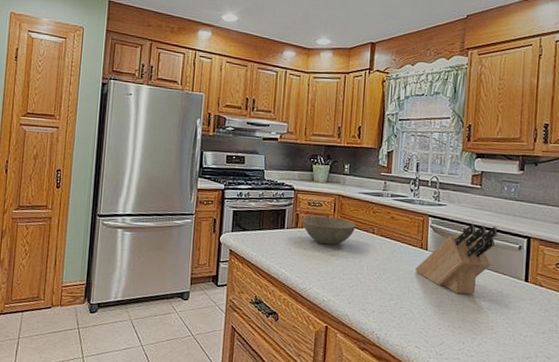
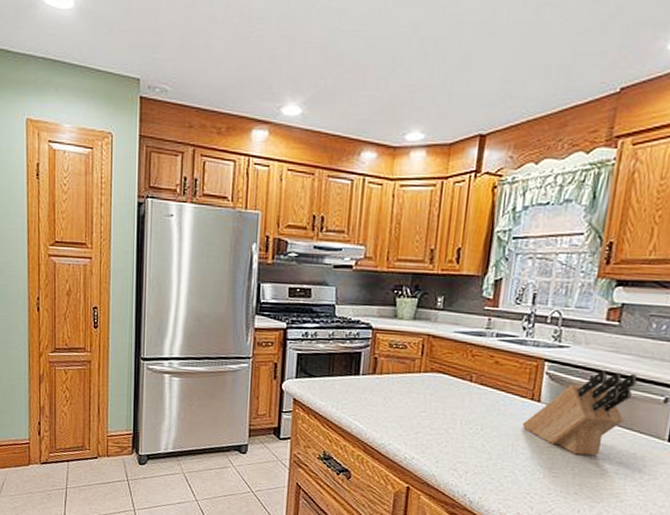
bowl: present [302,215,356,245] -> none [381,359,450,395]

